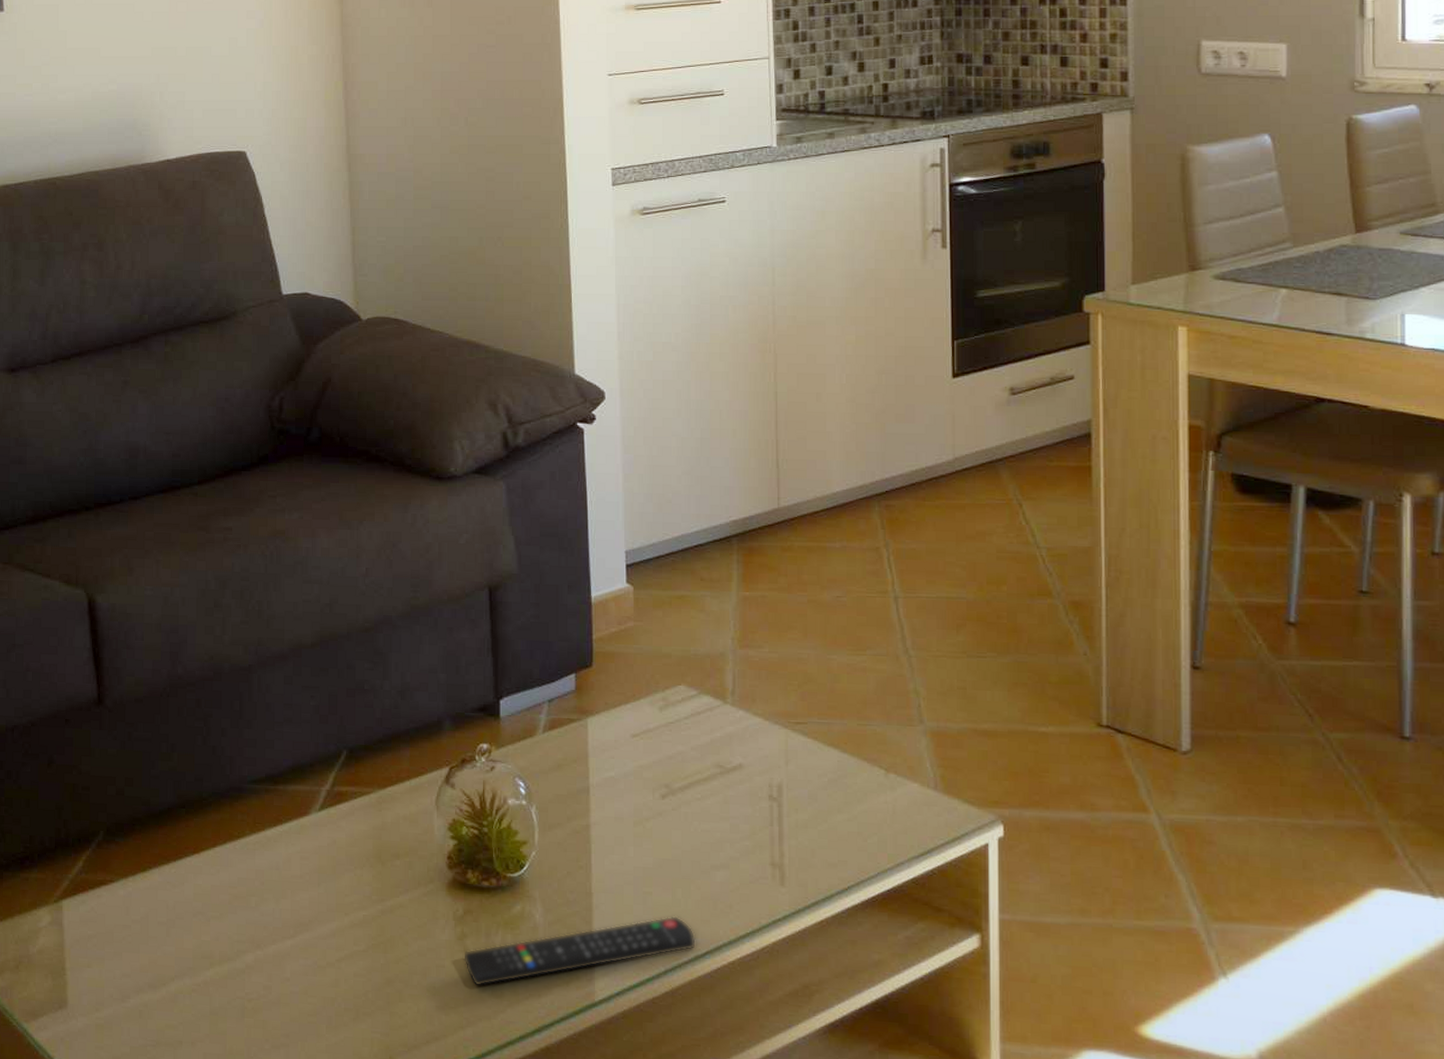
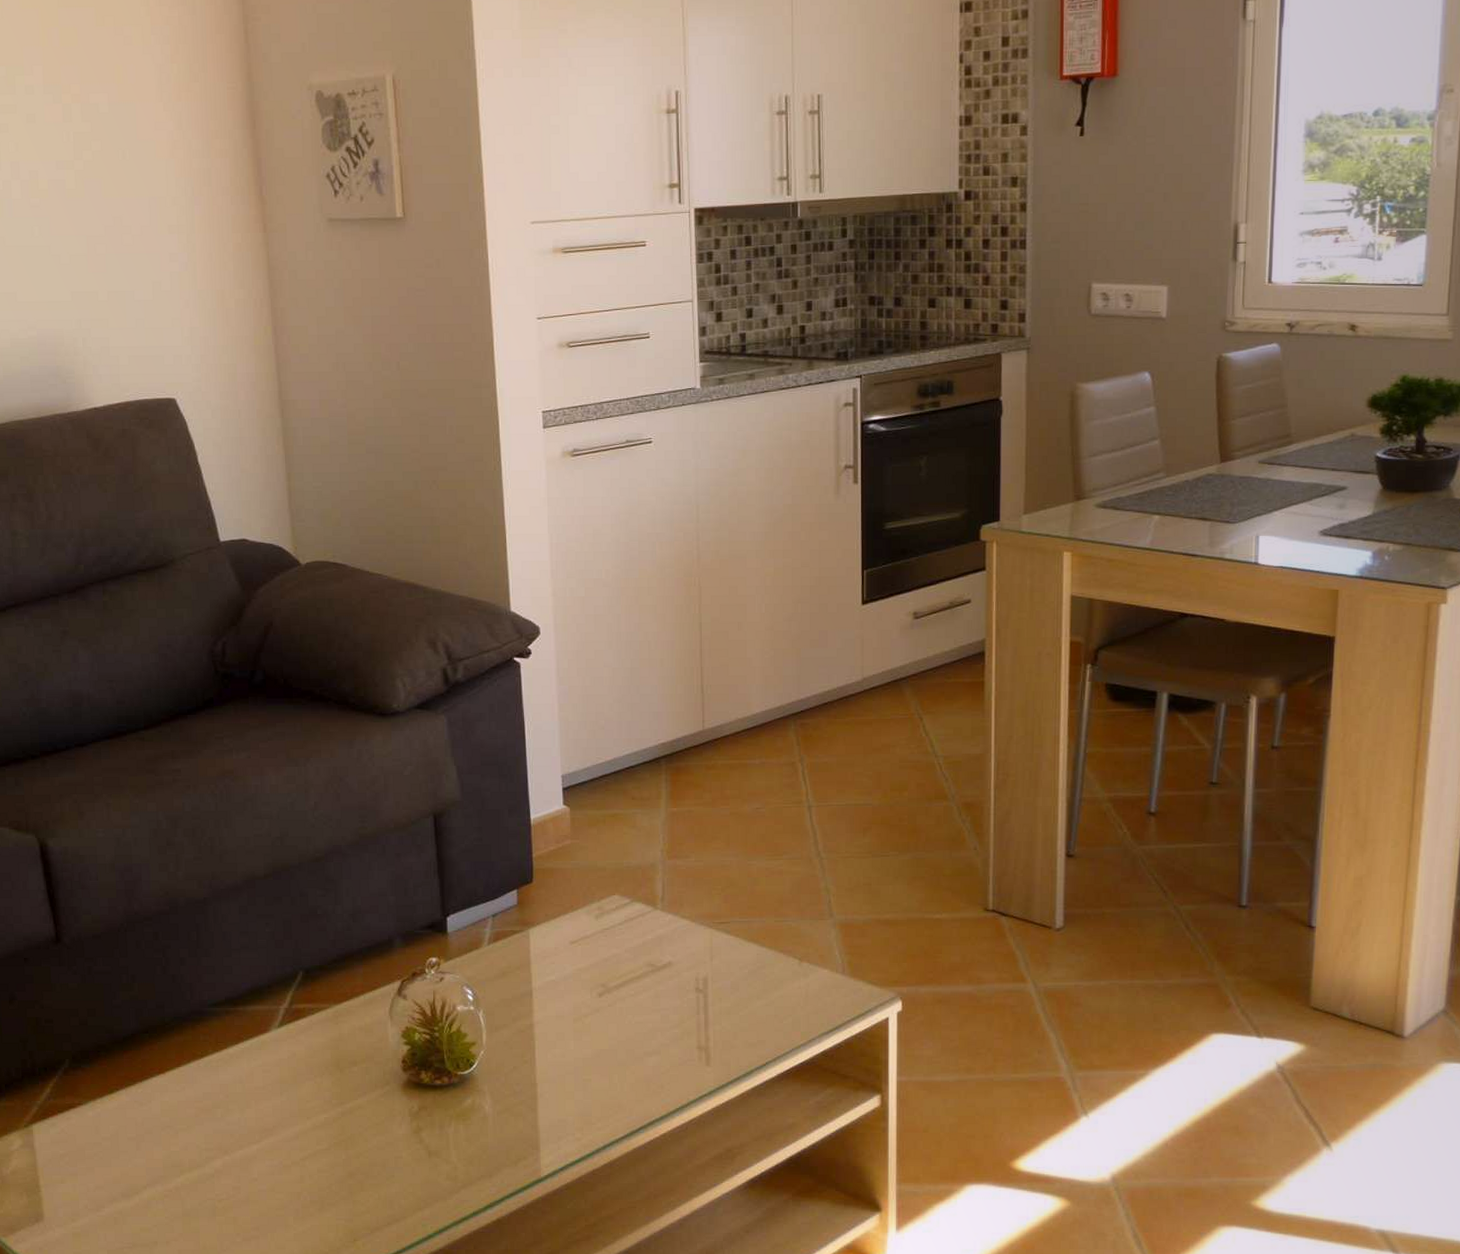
remote control: present [462,916,696,986] -> none [419,1099,631,1172]

